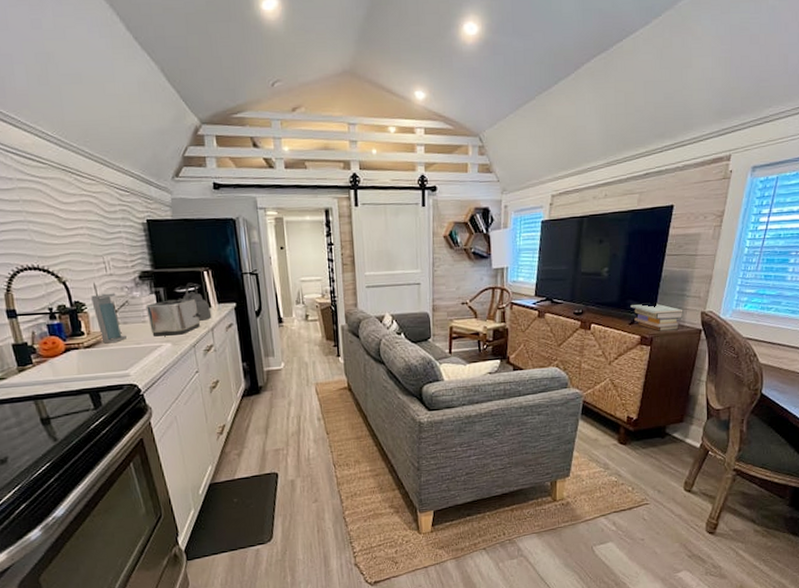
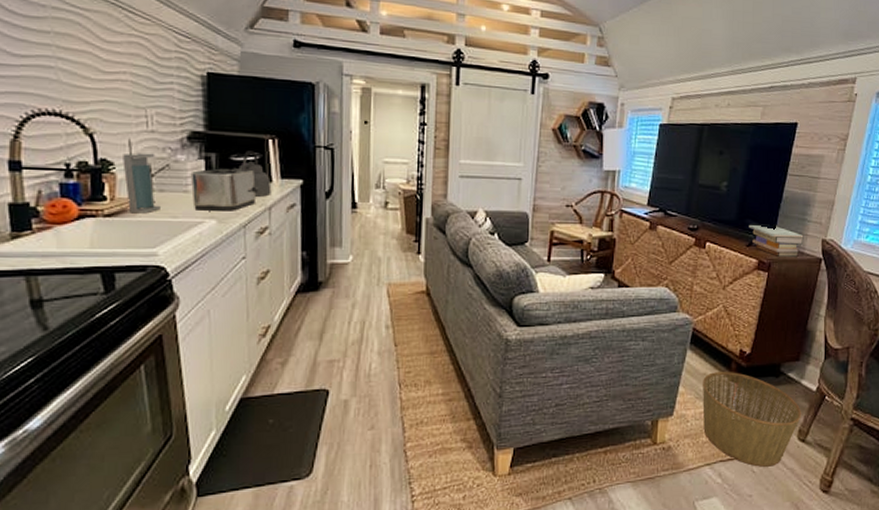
basket: none [595,435,688,515] -> present [702,371,802,467]

